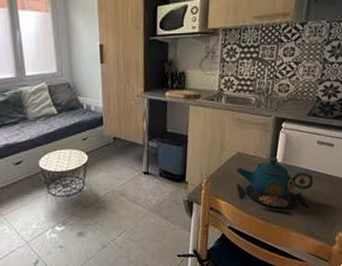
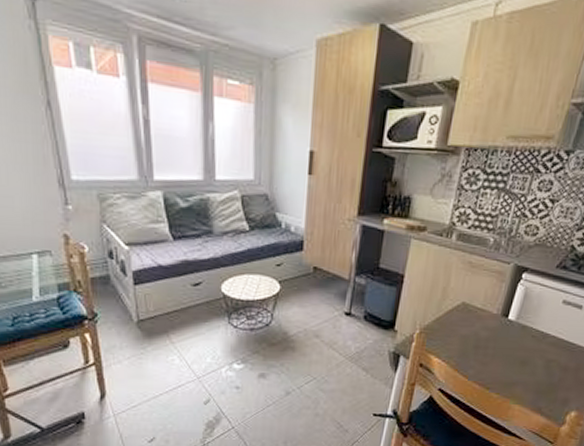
teapot: present [237,156,314,214] -> none [455,312,551,383]

